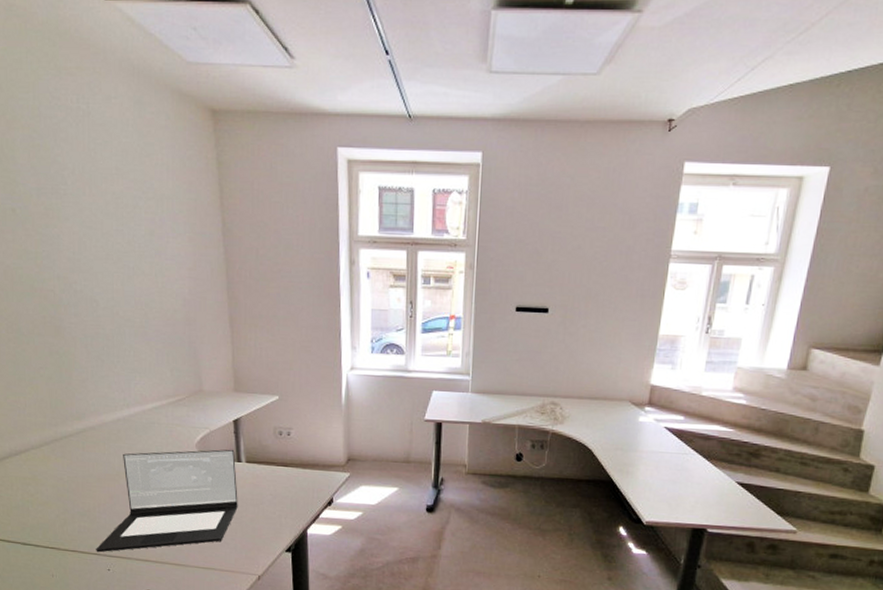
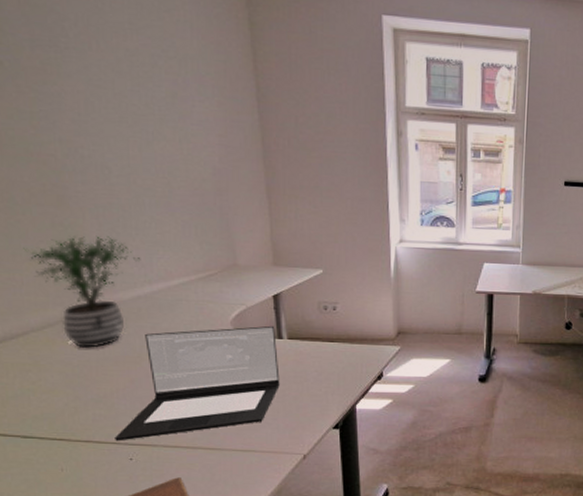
potted plant: none [27,363,121,466] -> present [23,236,141,348]

